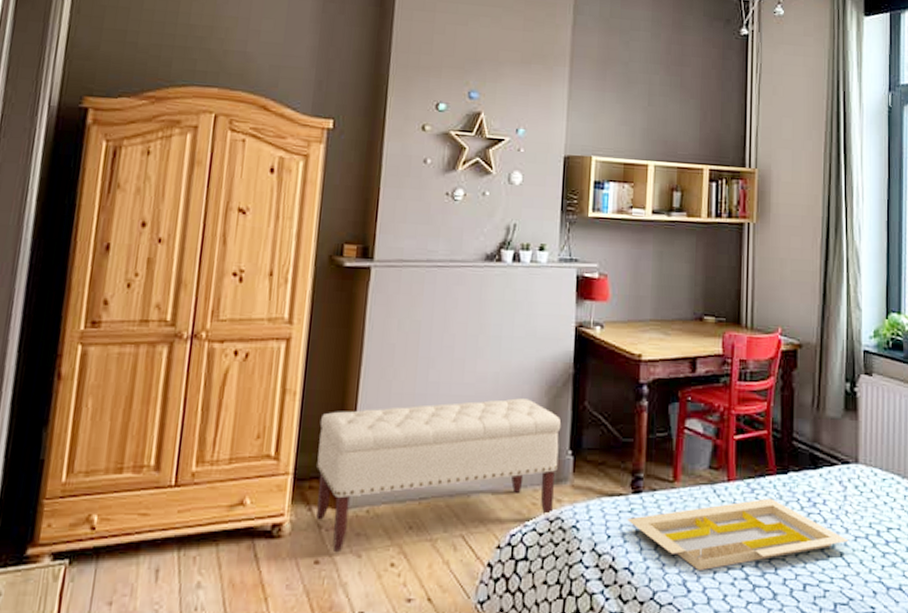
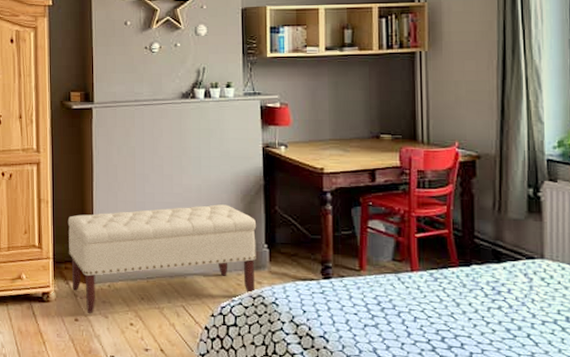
serving tray: present [627,498,849,572] -> none [320,286,536,342]

